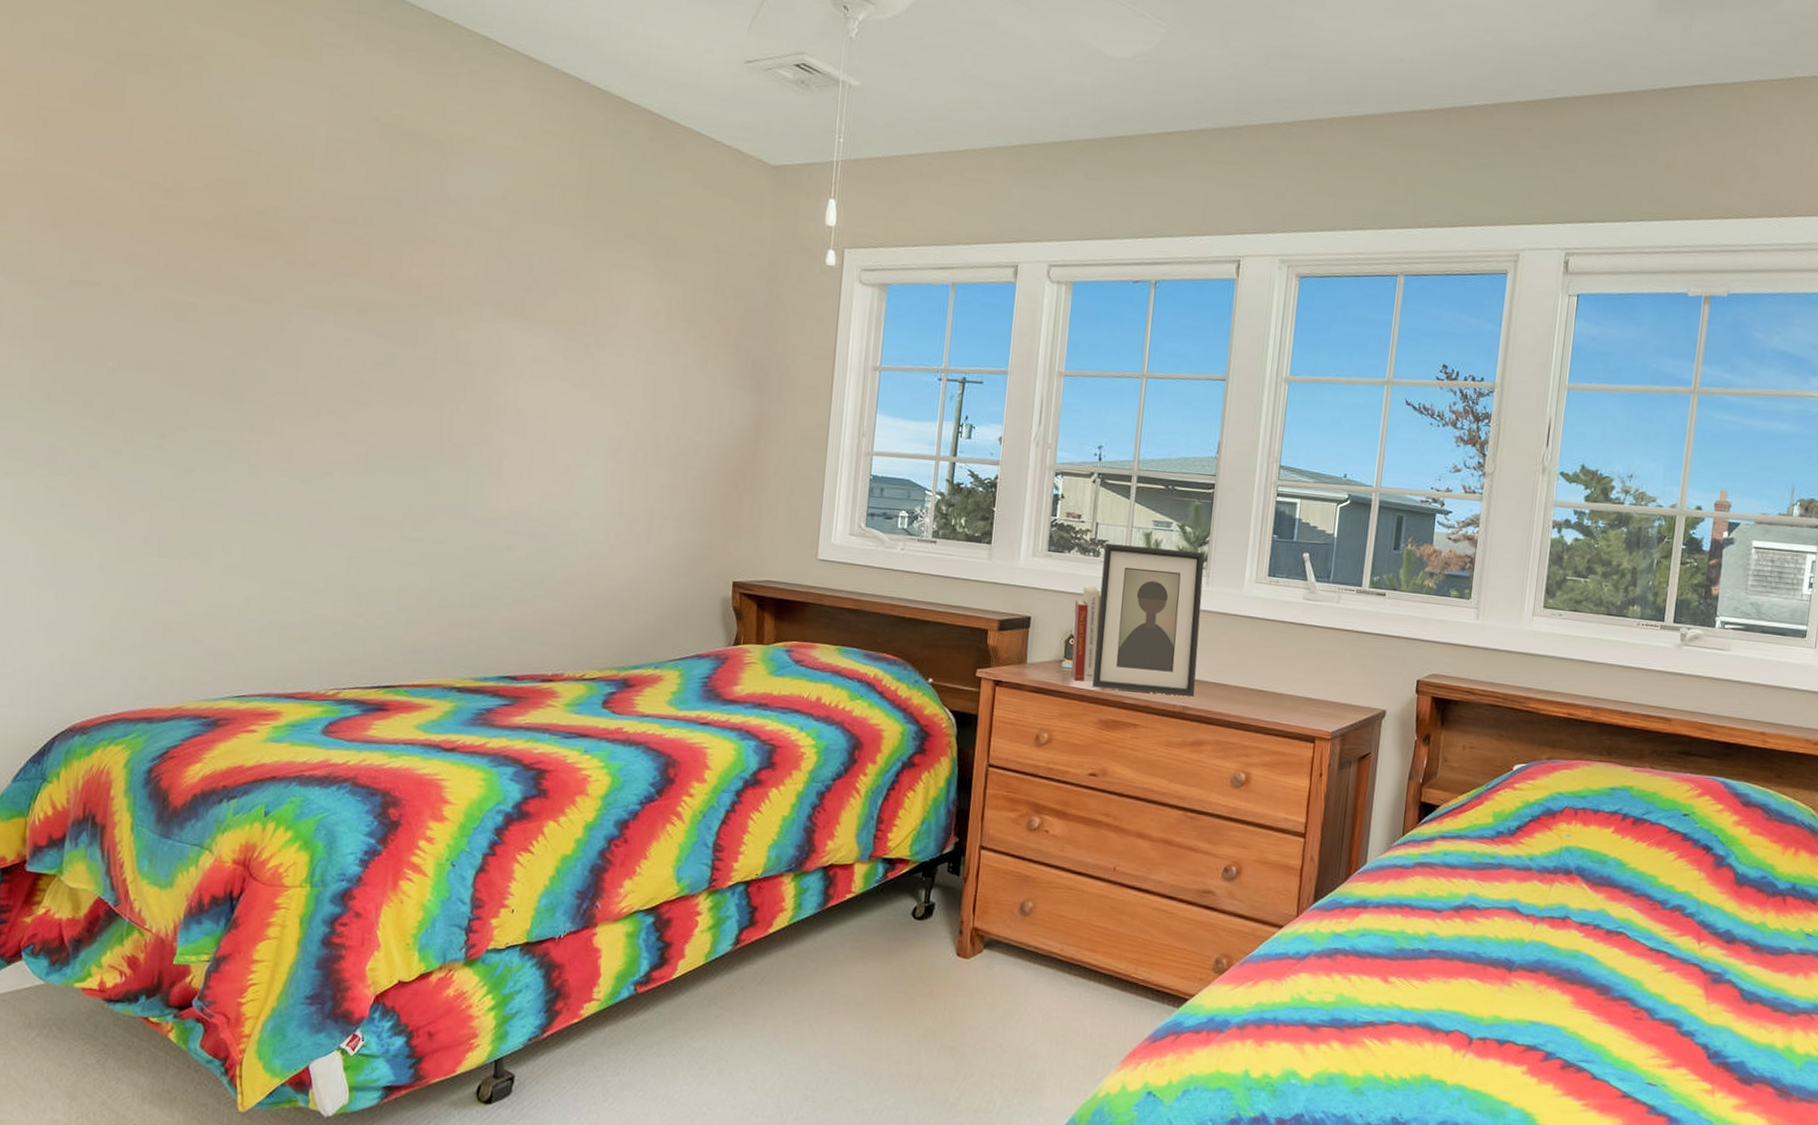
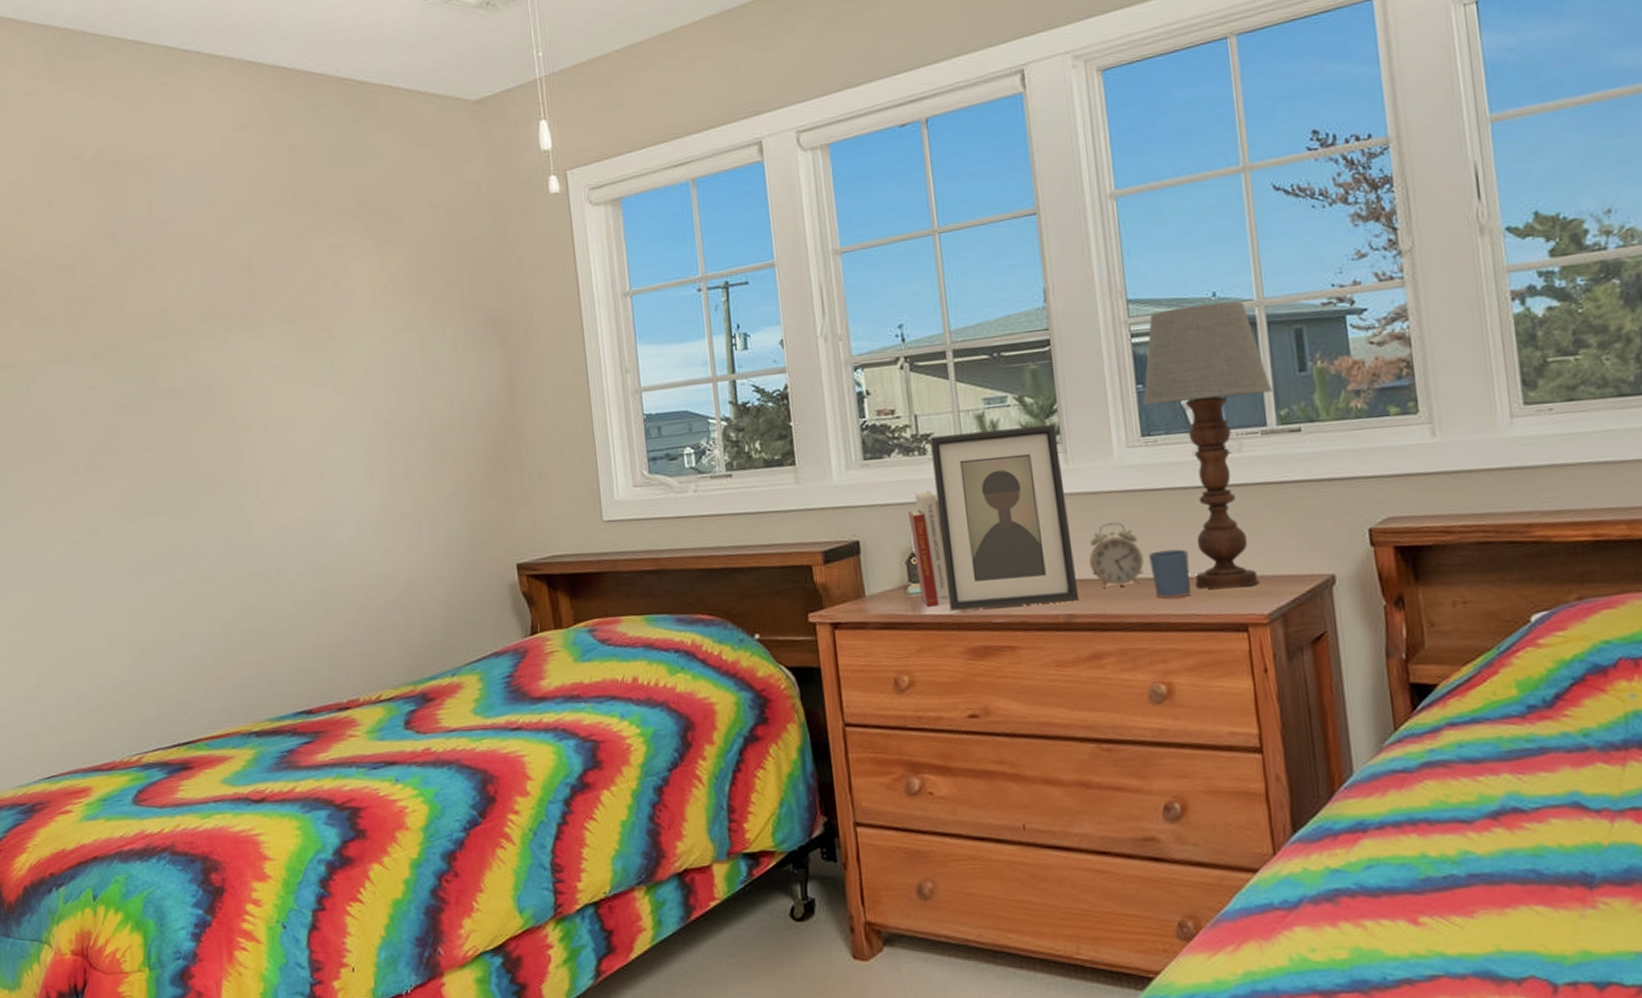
alarm clock: none [1208,639,1250,692] -> present [1089,522,1144,588]
mug: none [1252,668,1284,708] -> present [1149,549,1191,599]
table lamp: none [1274,480,1372,709] -> present [1142,301,1273,590]

